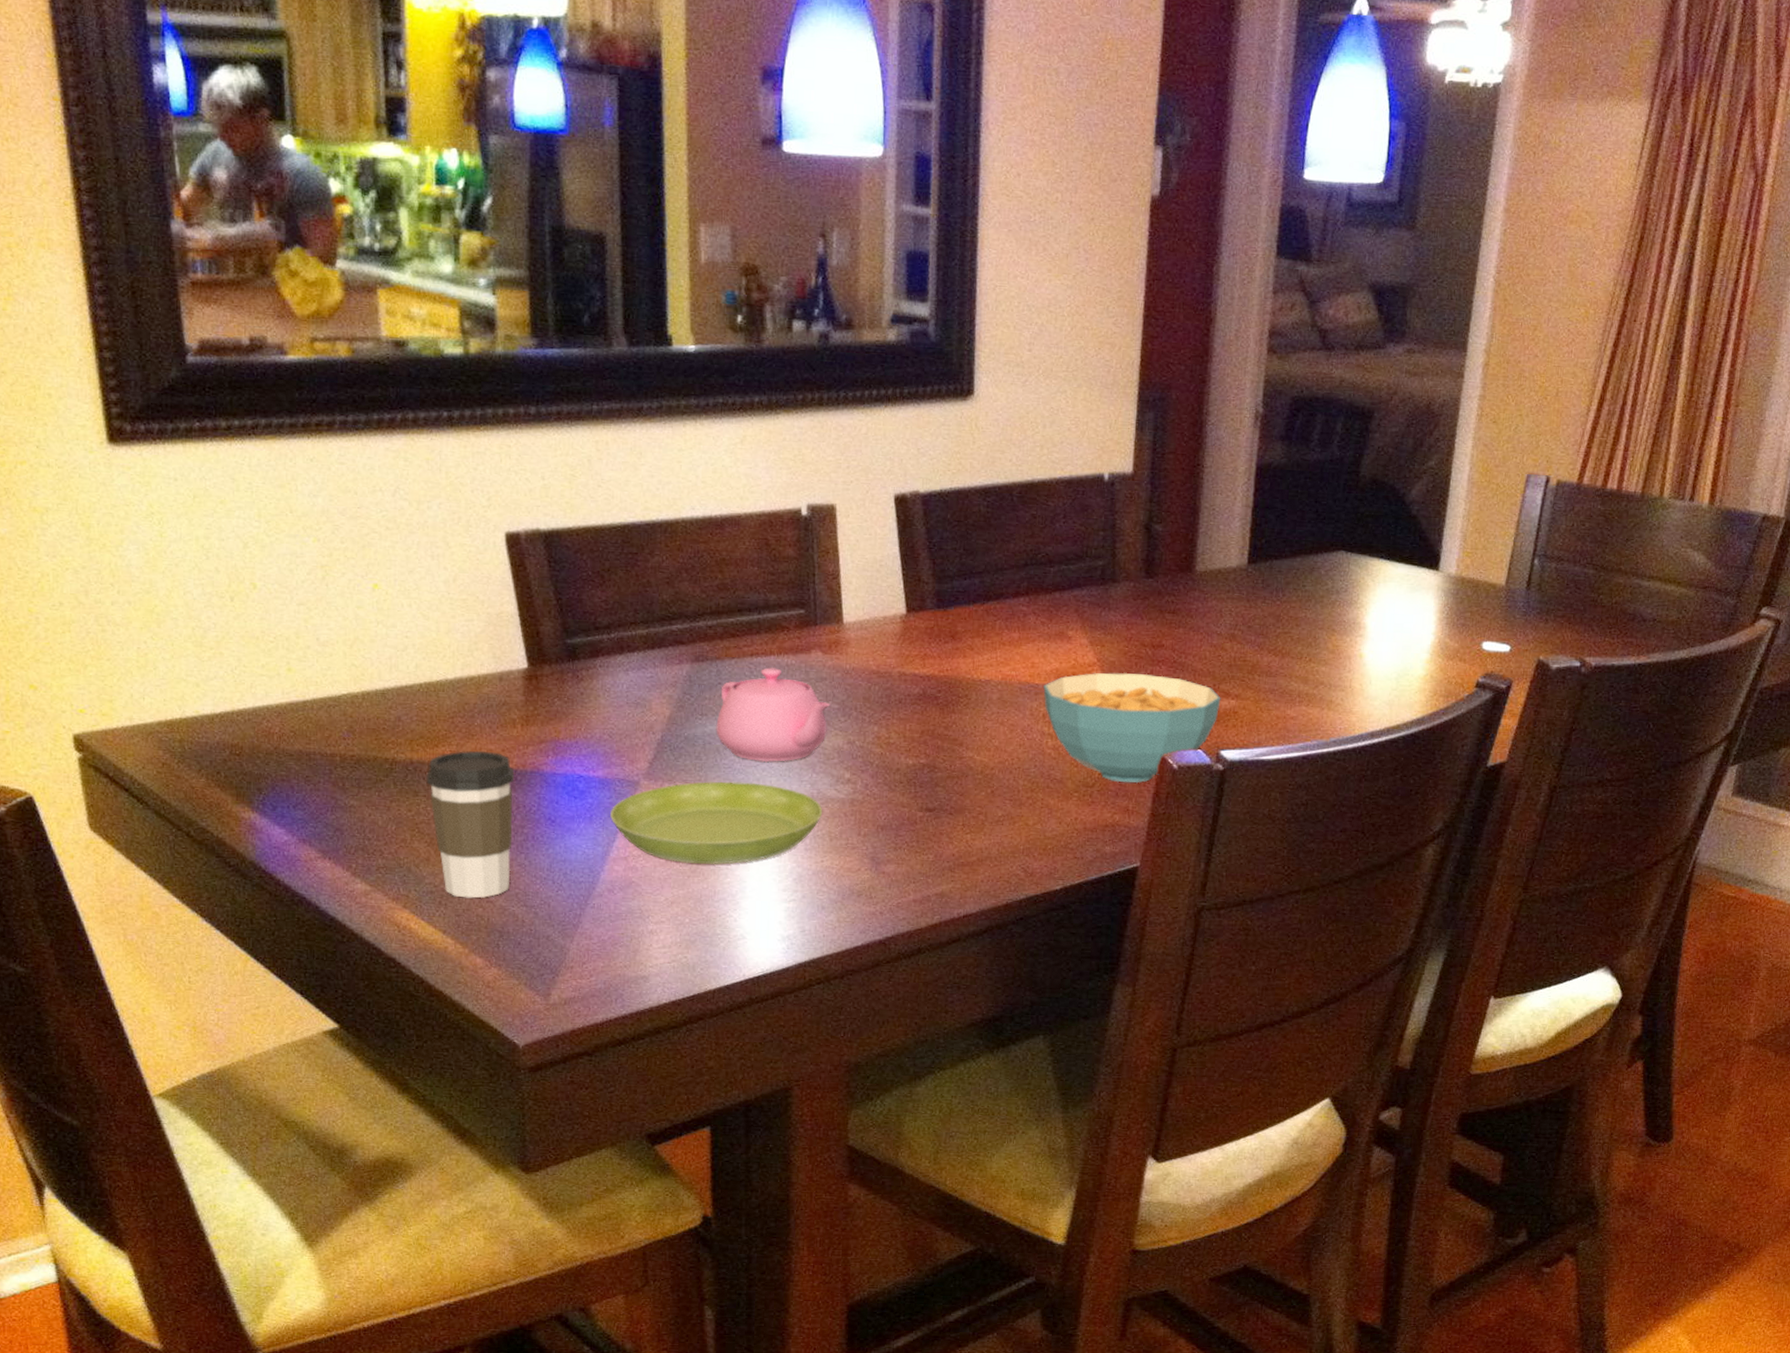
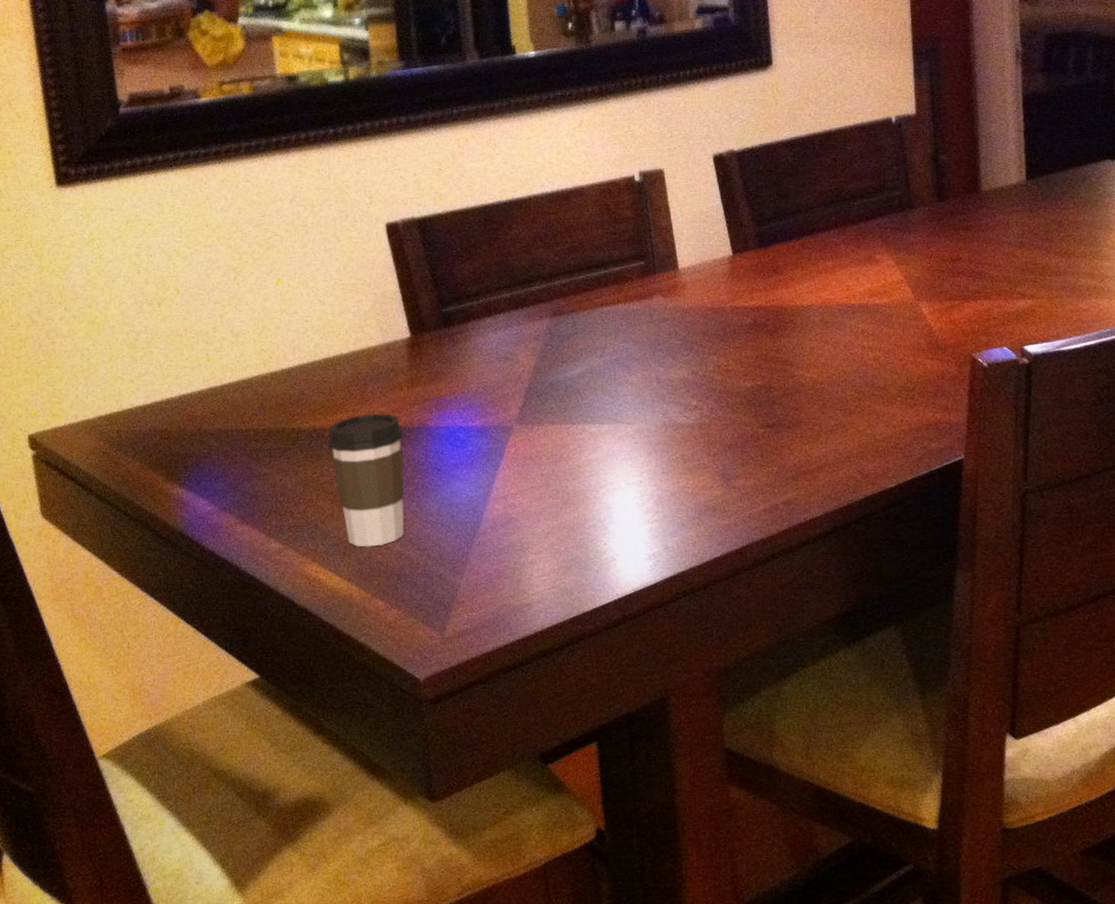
saucer: present [610,781,823,865] -> none [489,417,675,496]
teapot: present [716,667,830,763] -> none [575,314,674,399]
cereal bowl: present [1043,672,1221,784] -> none [859,285,1019,384]

